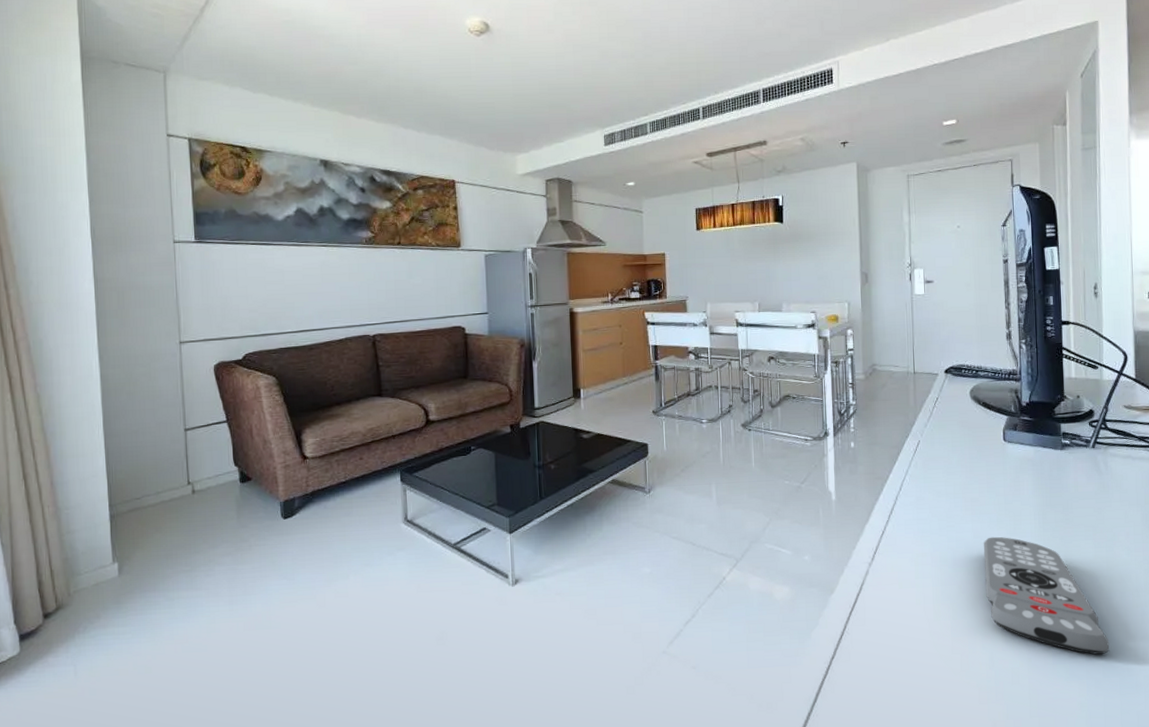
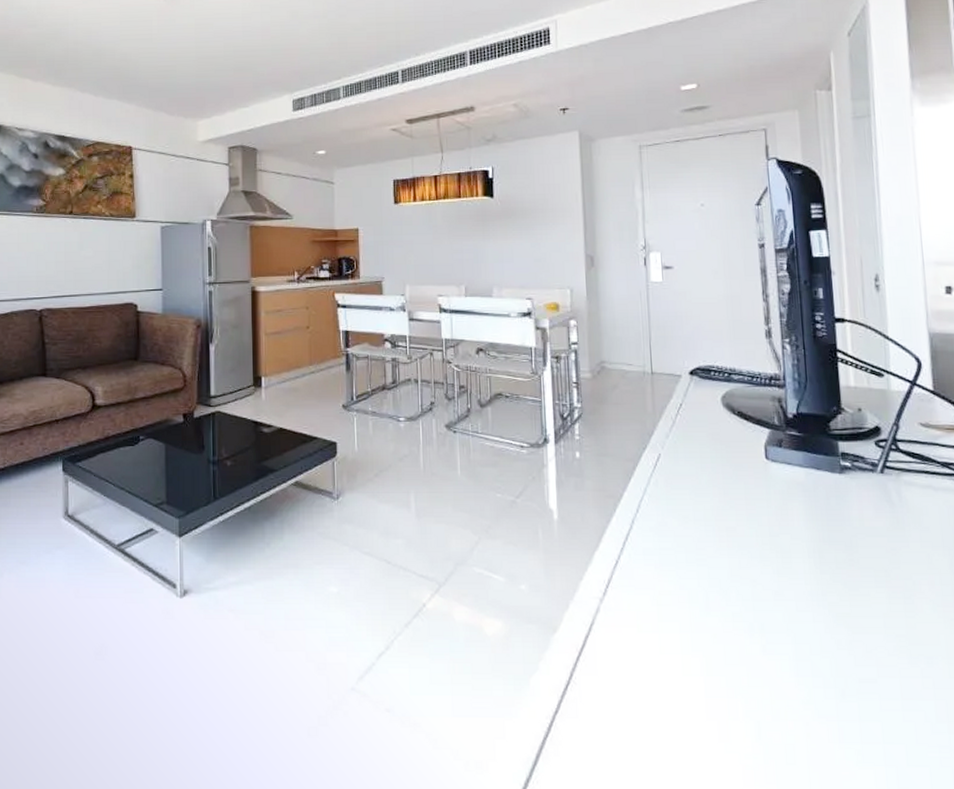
remote control: present [983,536,1110,655] -> none [743,576,915,736]

